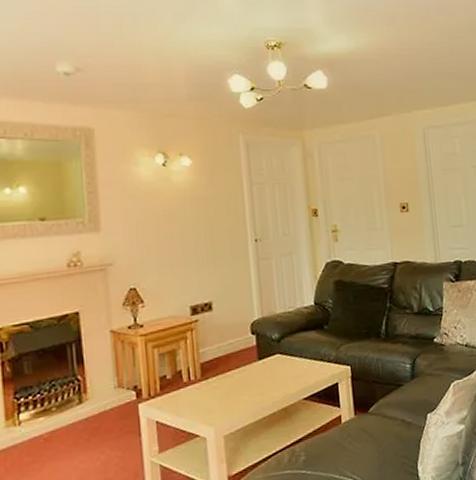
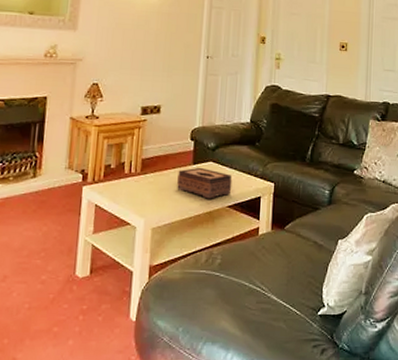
tissue box: none [243,361,305,395] -> present [177,167,233,199]

